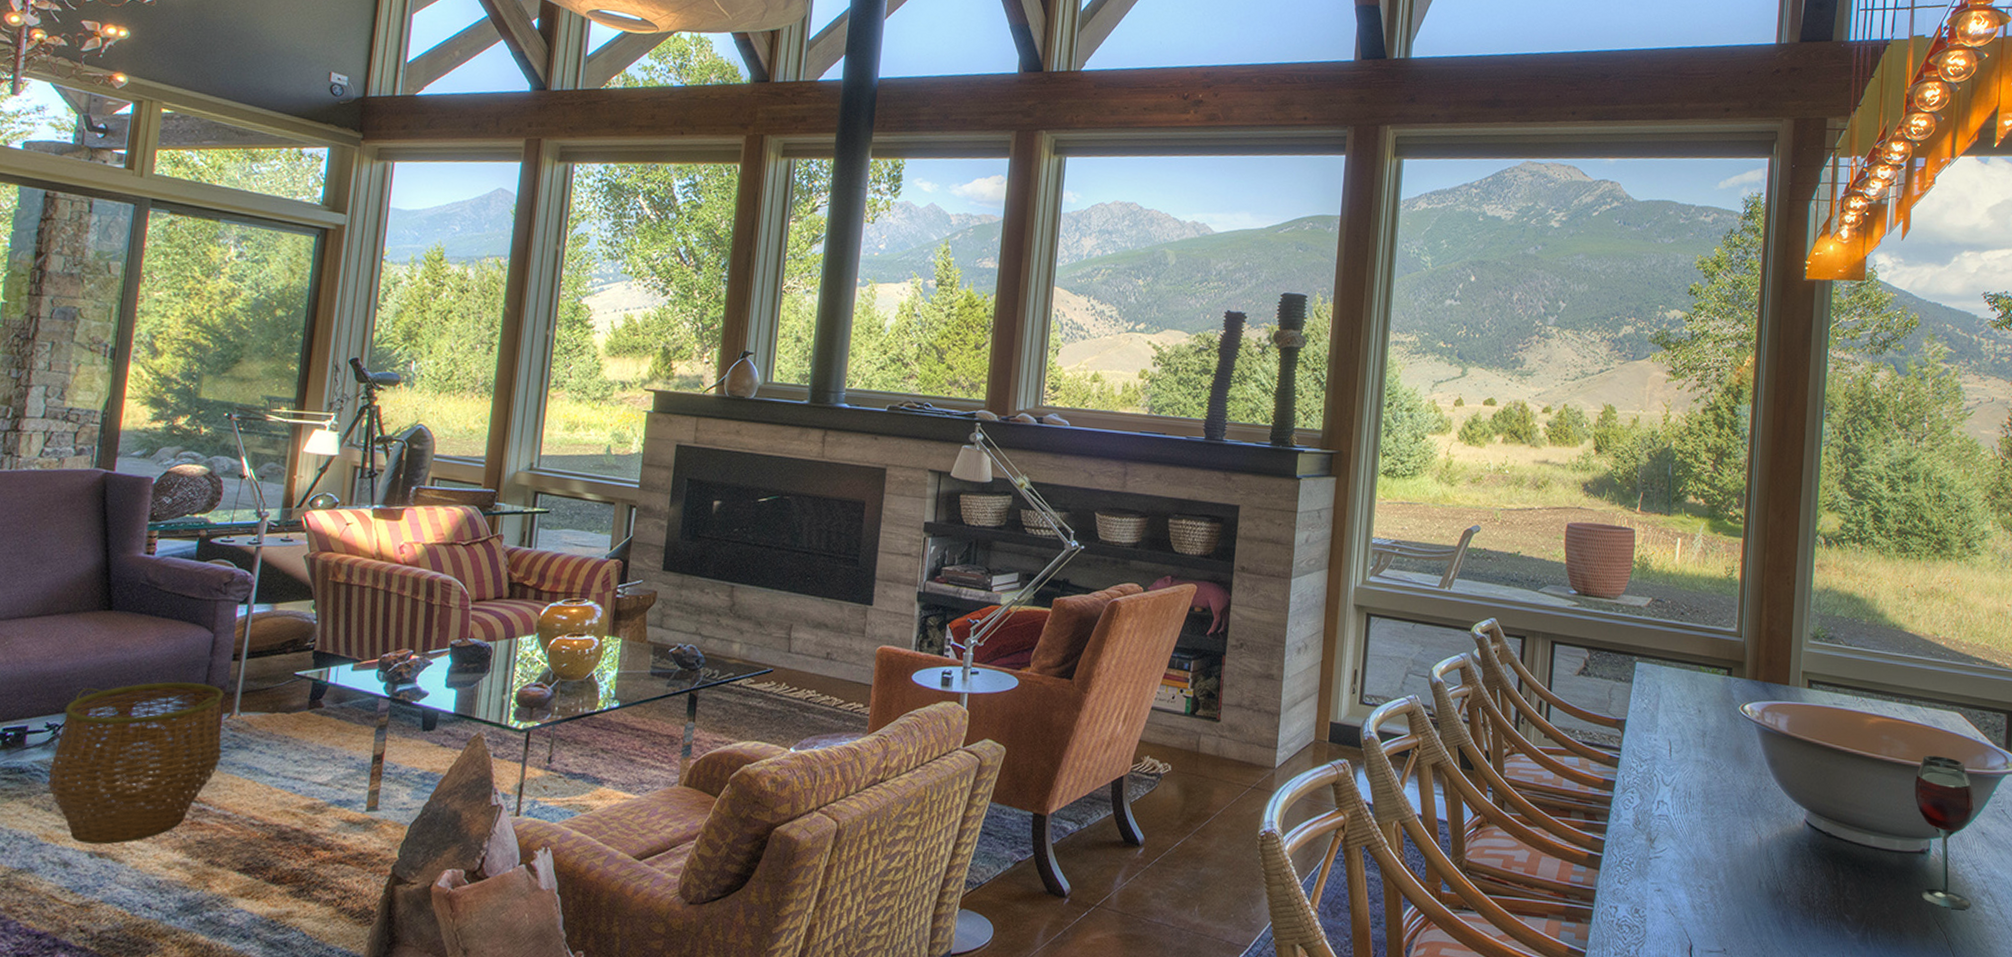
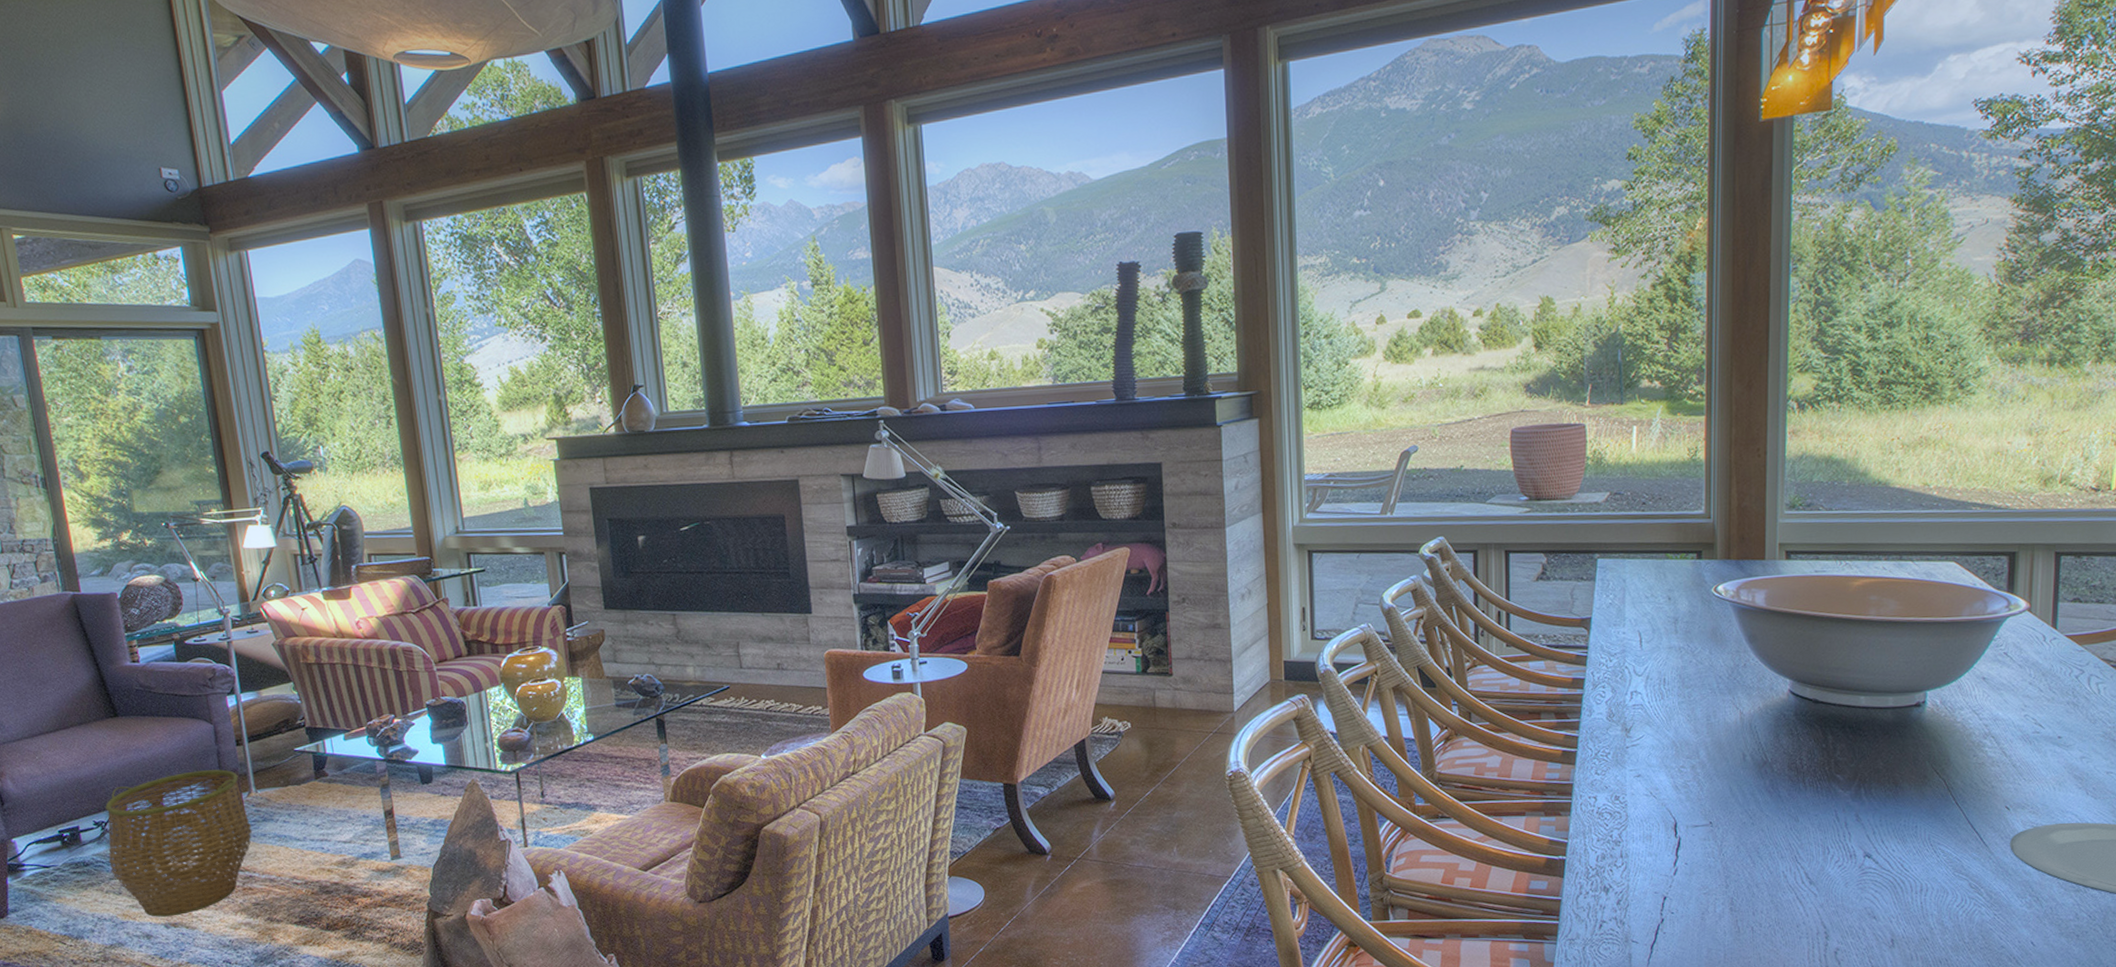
wineglass: present [1914,755,1975,910] -> none [1907,608,1974,755]

